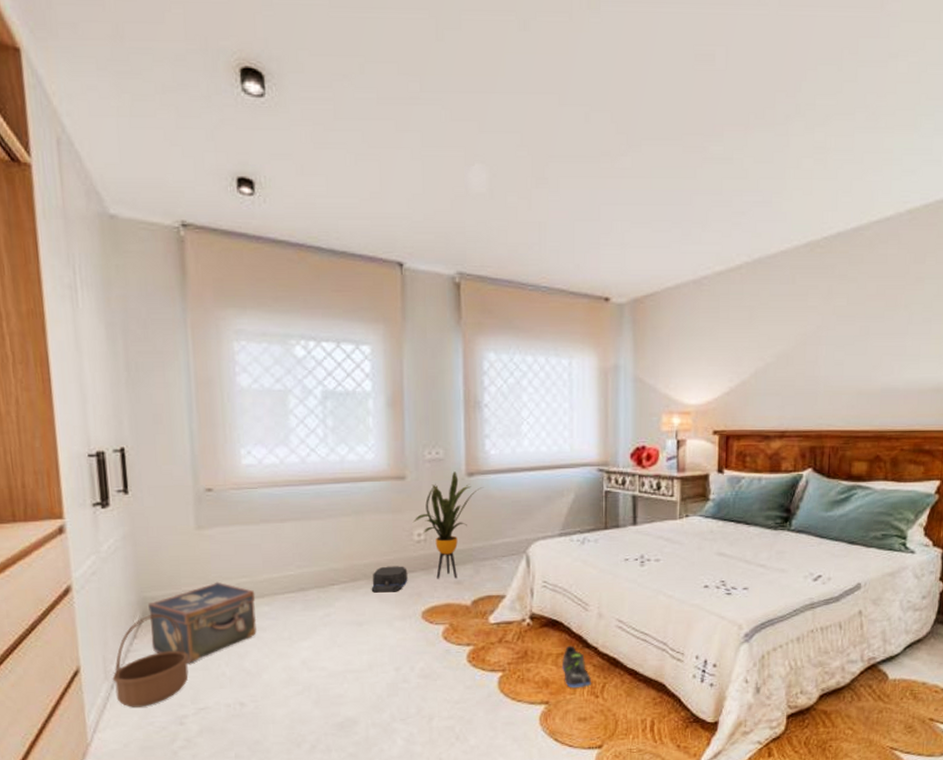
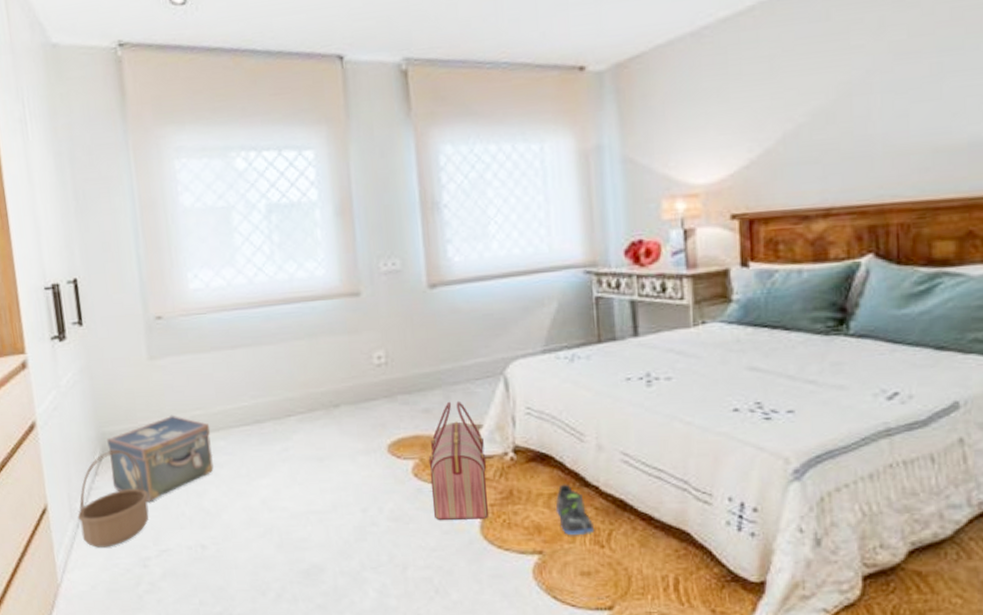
robot vacuum: present [371,566,408,593] -> none [330,393,370,424]
house plant: present [413,471,484,579] -> none [372,284,449,407]
handbag: none [457,574,507,677] -> present [428,400,488,520]

